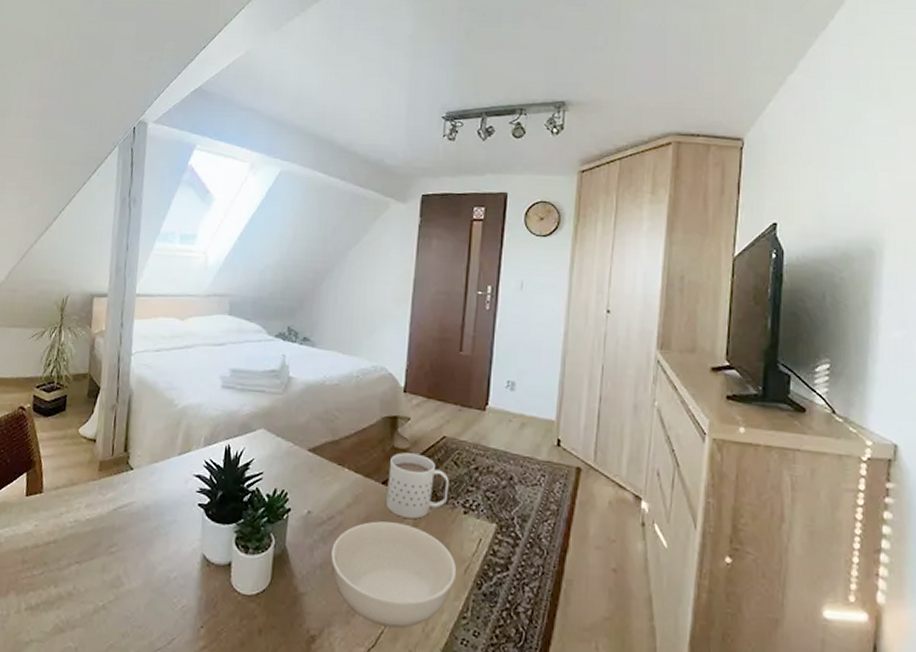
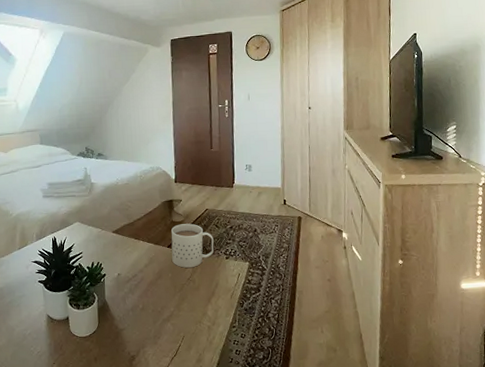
bowl: present [331,521,457,628] -> none [138,272,226,342]

